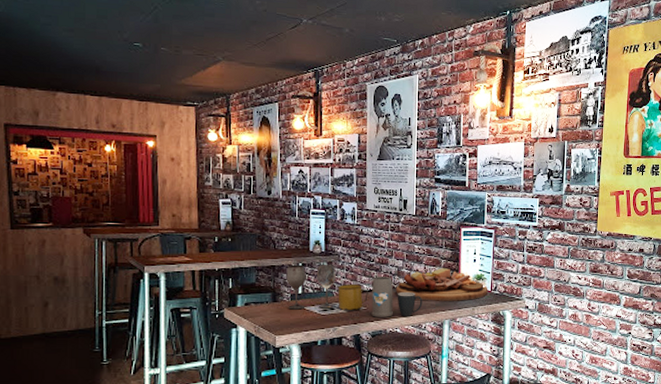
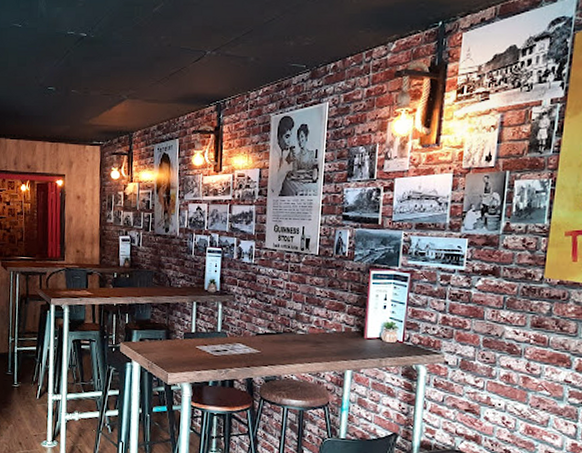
wineglass: present [286,264,336,310] -> none [180,302,230,350]
mug: present [337,283,368,310] -> none [231,325,263,353]
beer mug: present [371,277,394,317] -> none [265,319,291,363]
food platter: present [396,268,488,302] -> none [293,313,400,351]
mug: present [397,291,423,317] -> none [294,336,323,364]

